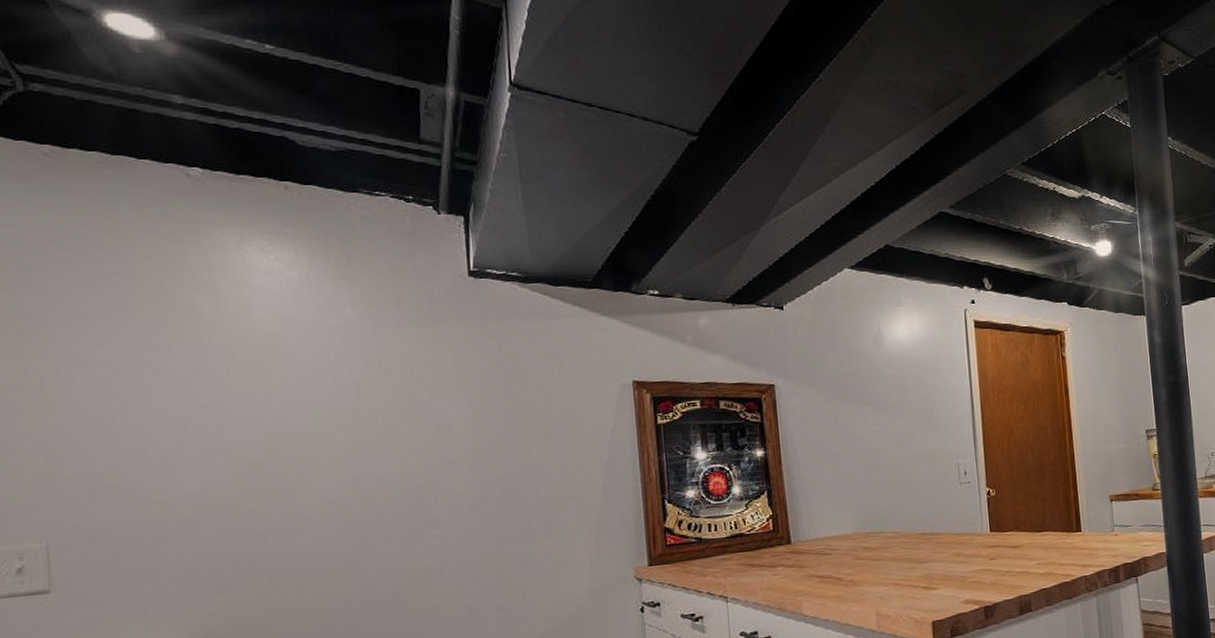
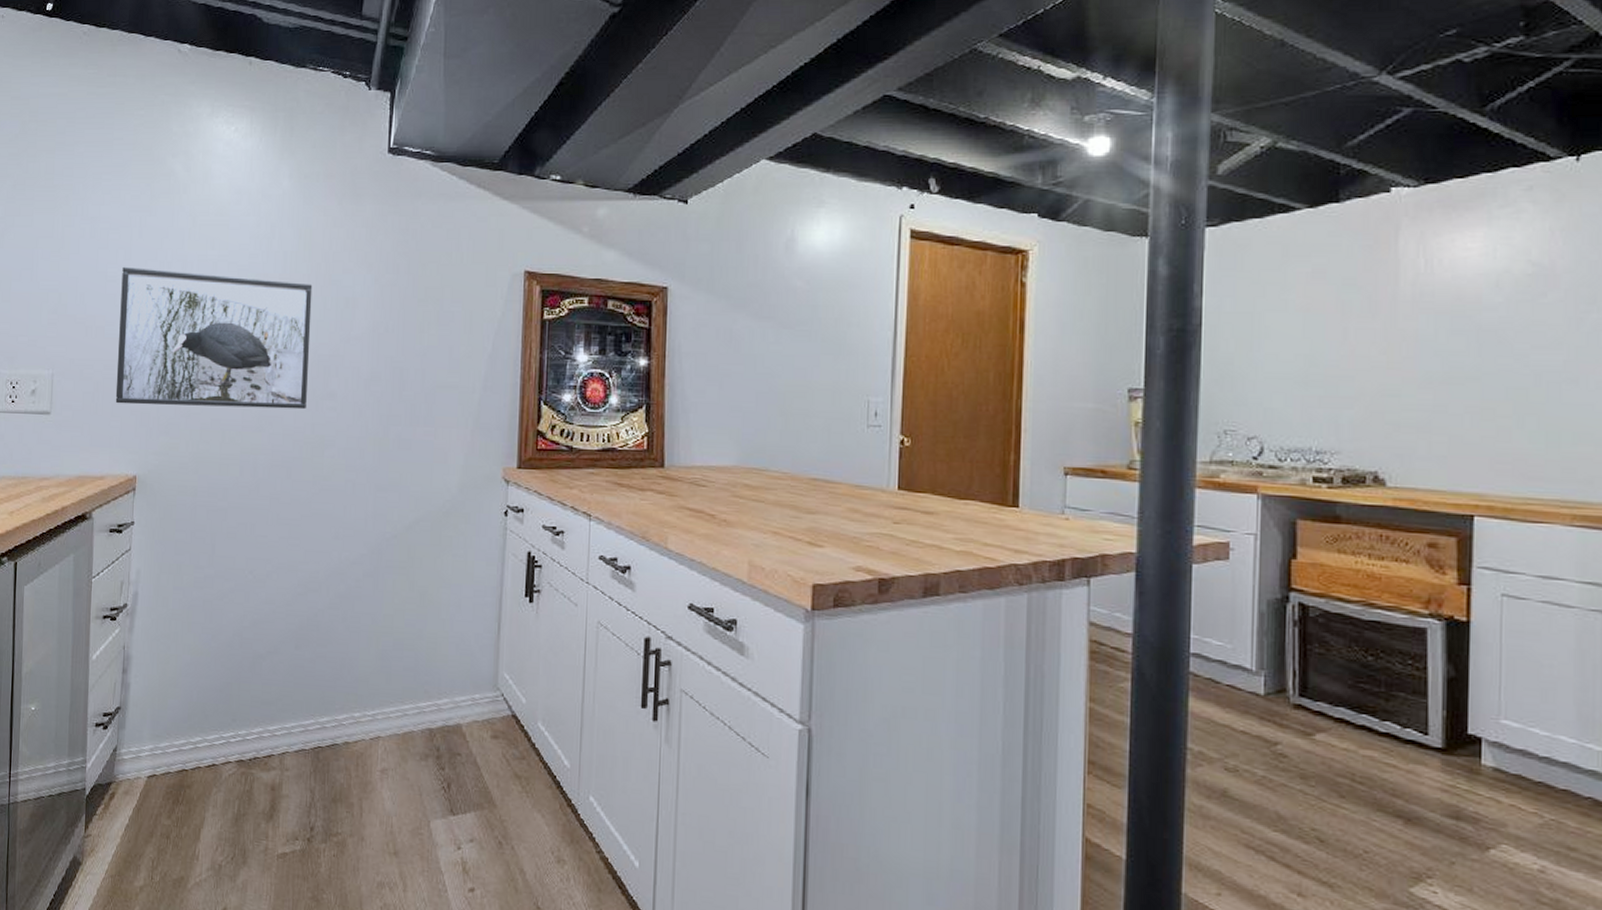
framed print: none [137,413,404,568] -> present [115,266,313,410]

